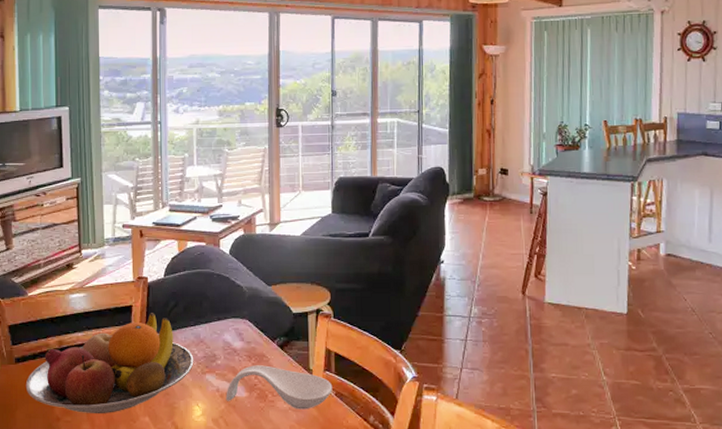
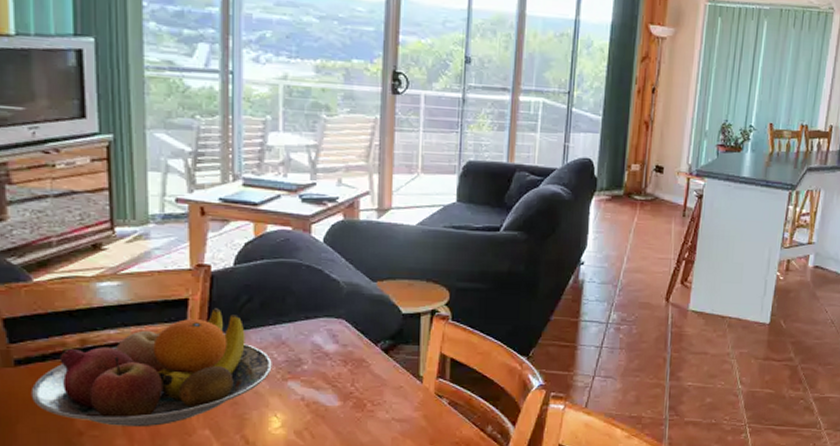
spoon rest: present [226,365,333,410] -> none [313,371,446,420]

